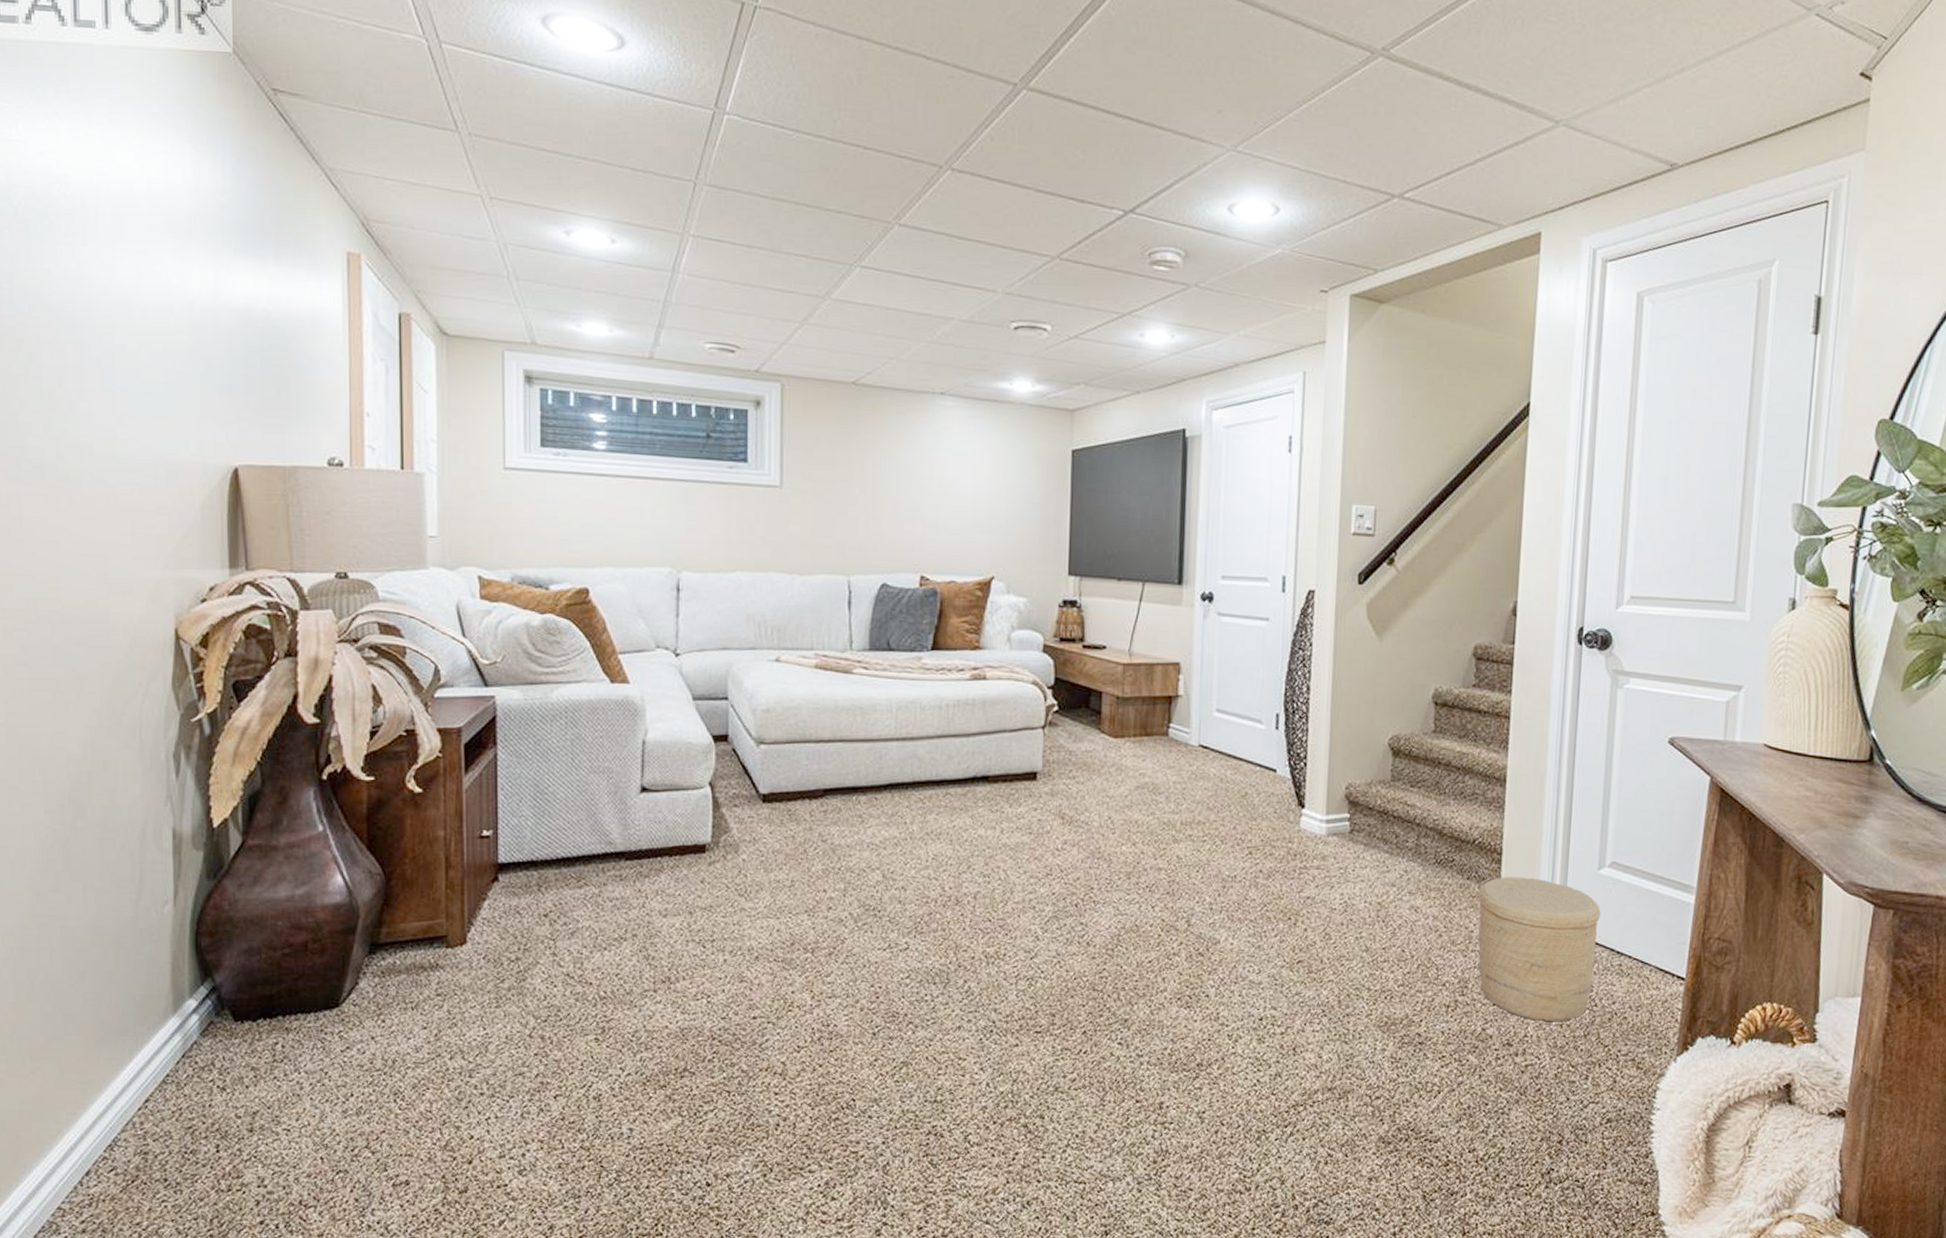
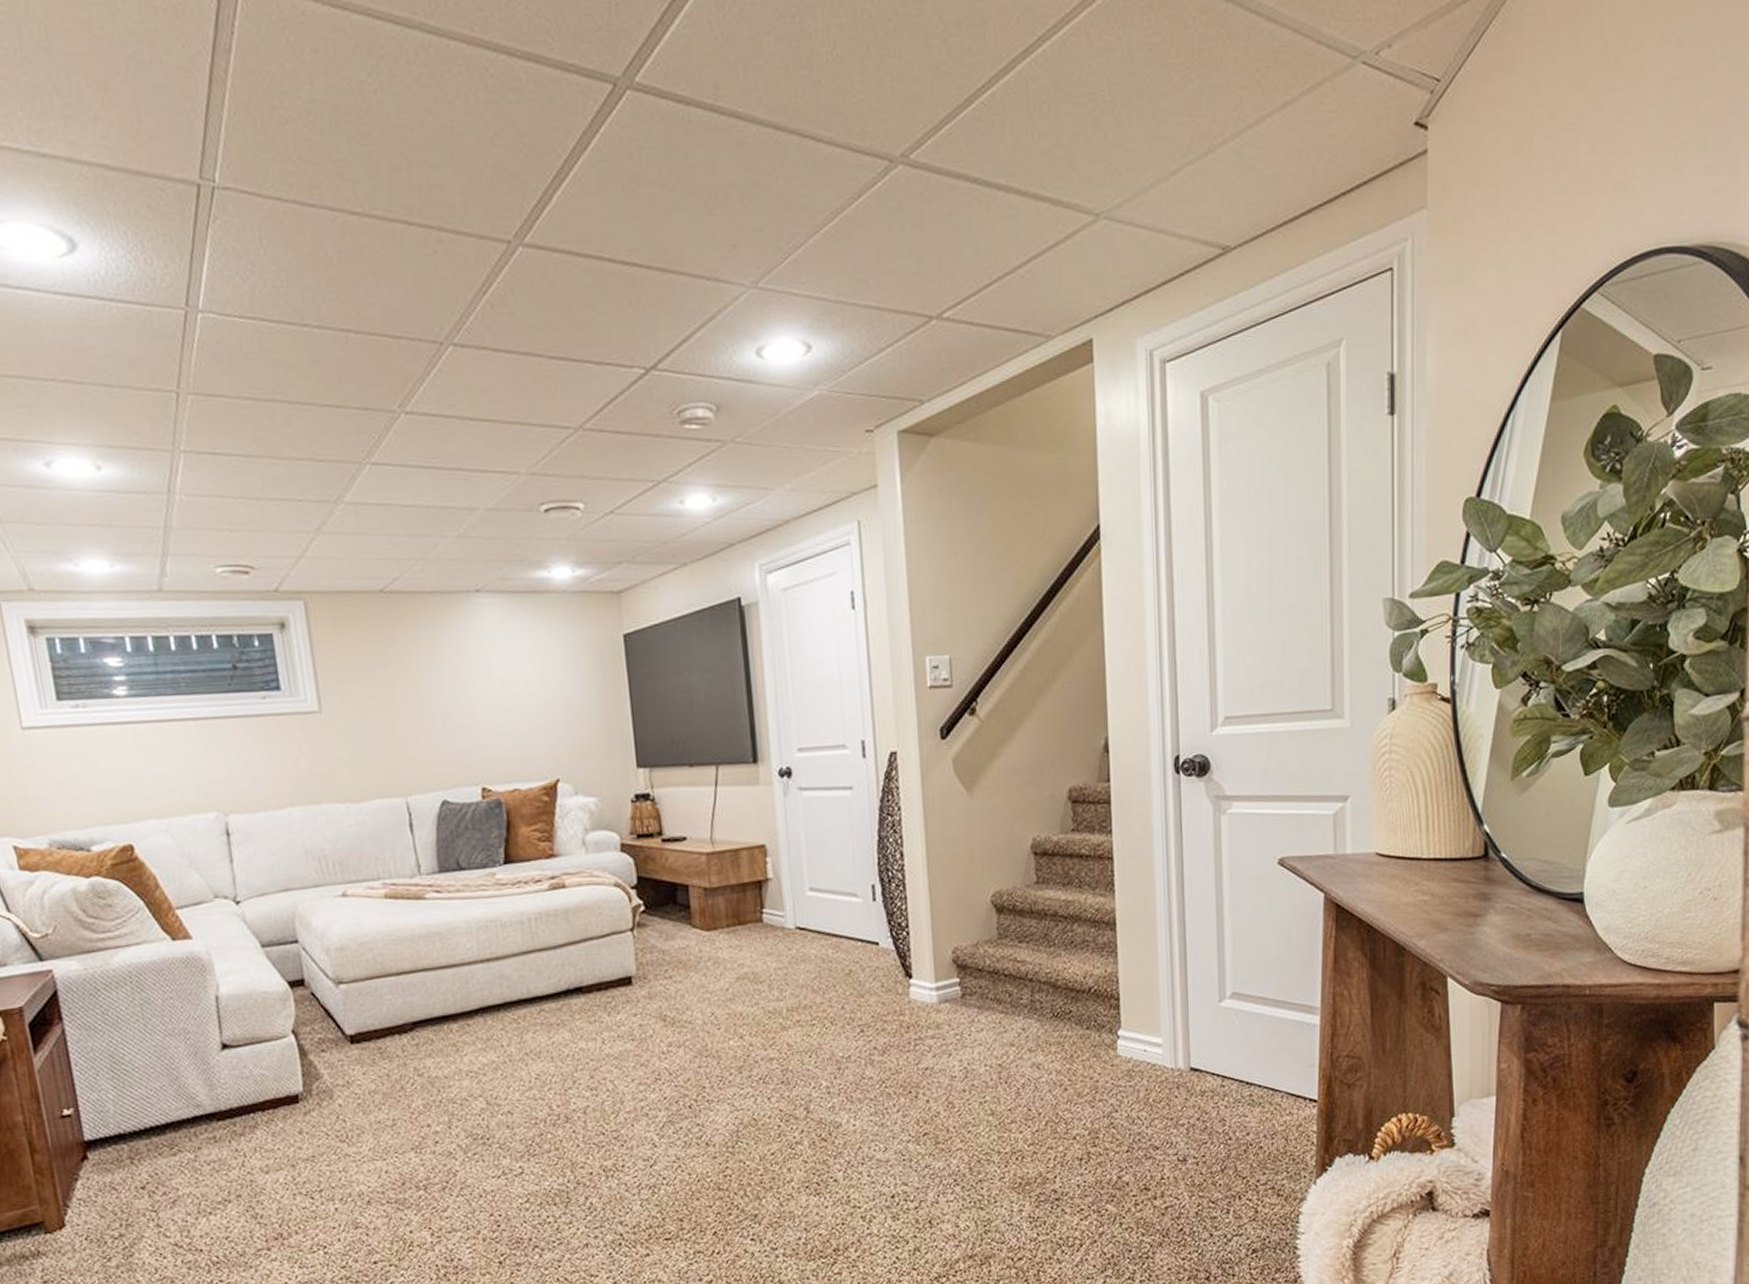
woven basket: present [1477,877,1601,1022] -> none [1101,1019,1226,1162]

